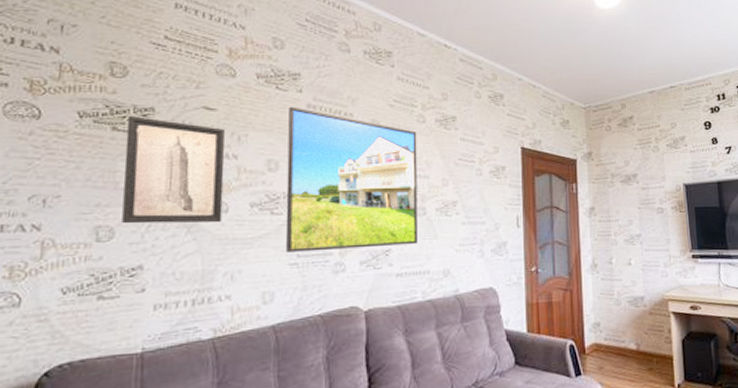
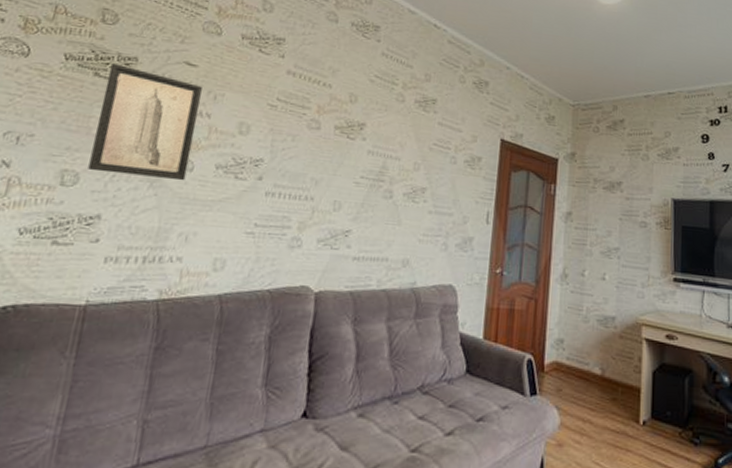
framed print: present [285,106,419,252] -> none [244,70,394,229]

